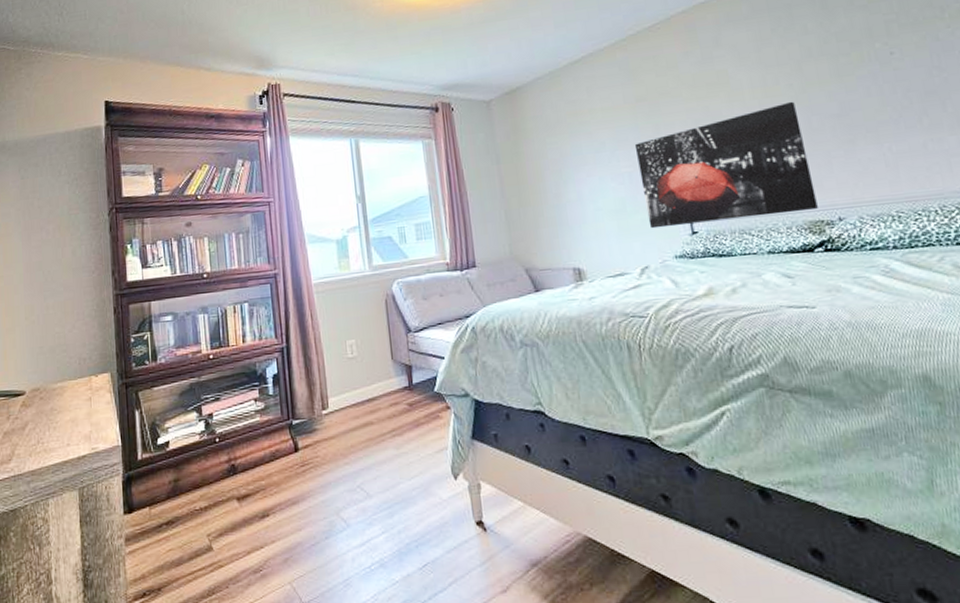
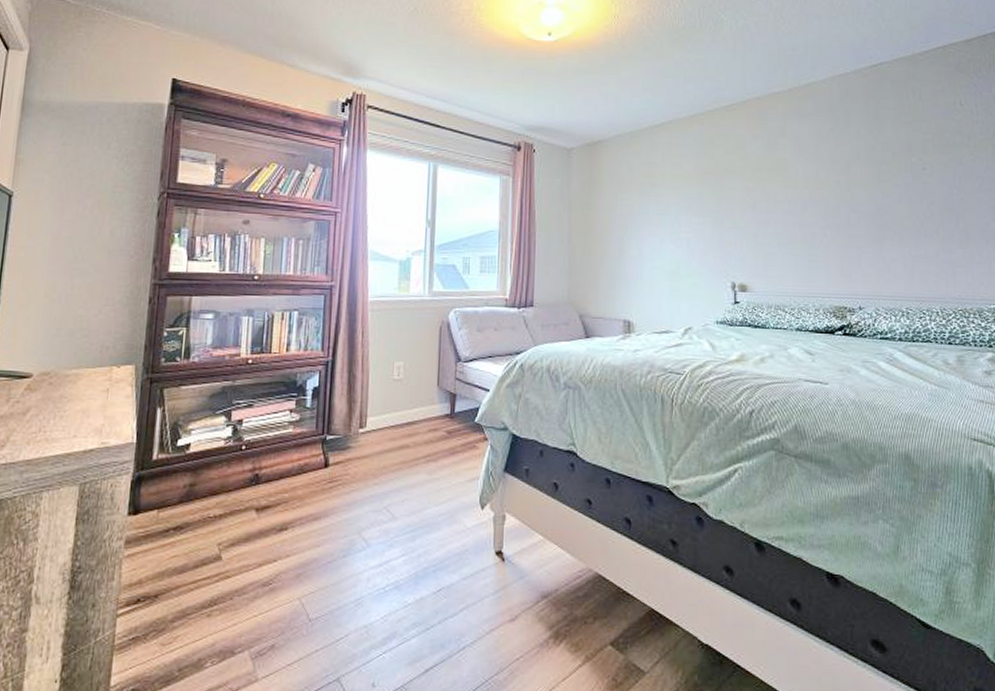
wall art: present [634,101,818,229] -> none [696,196,844,297]

